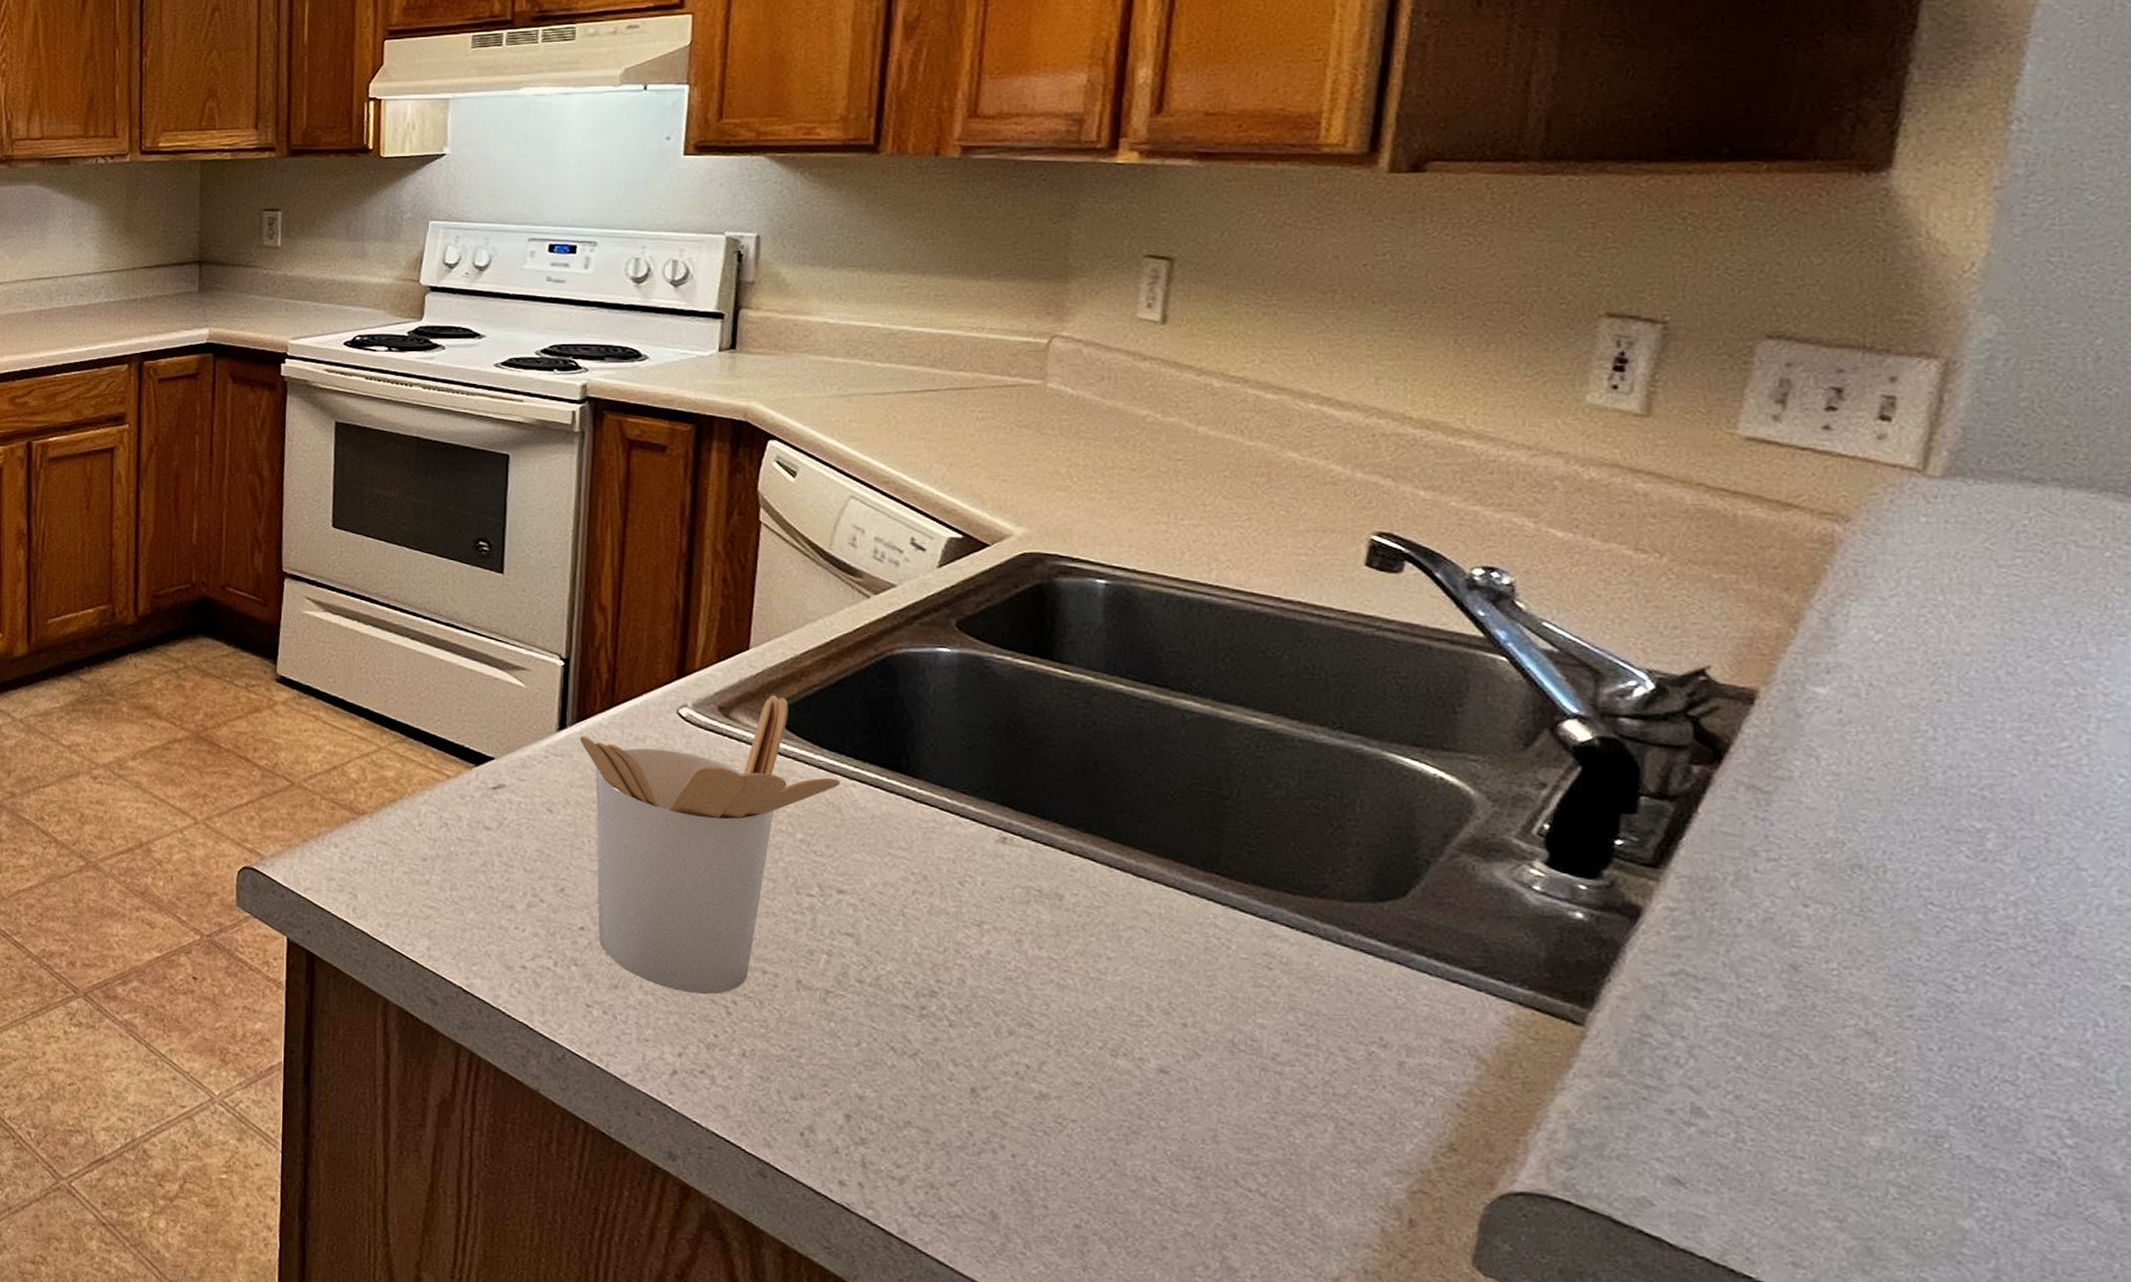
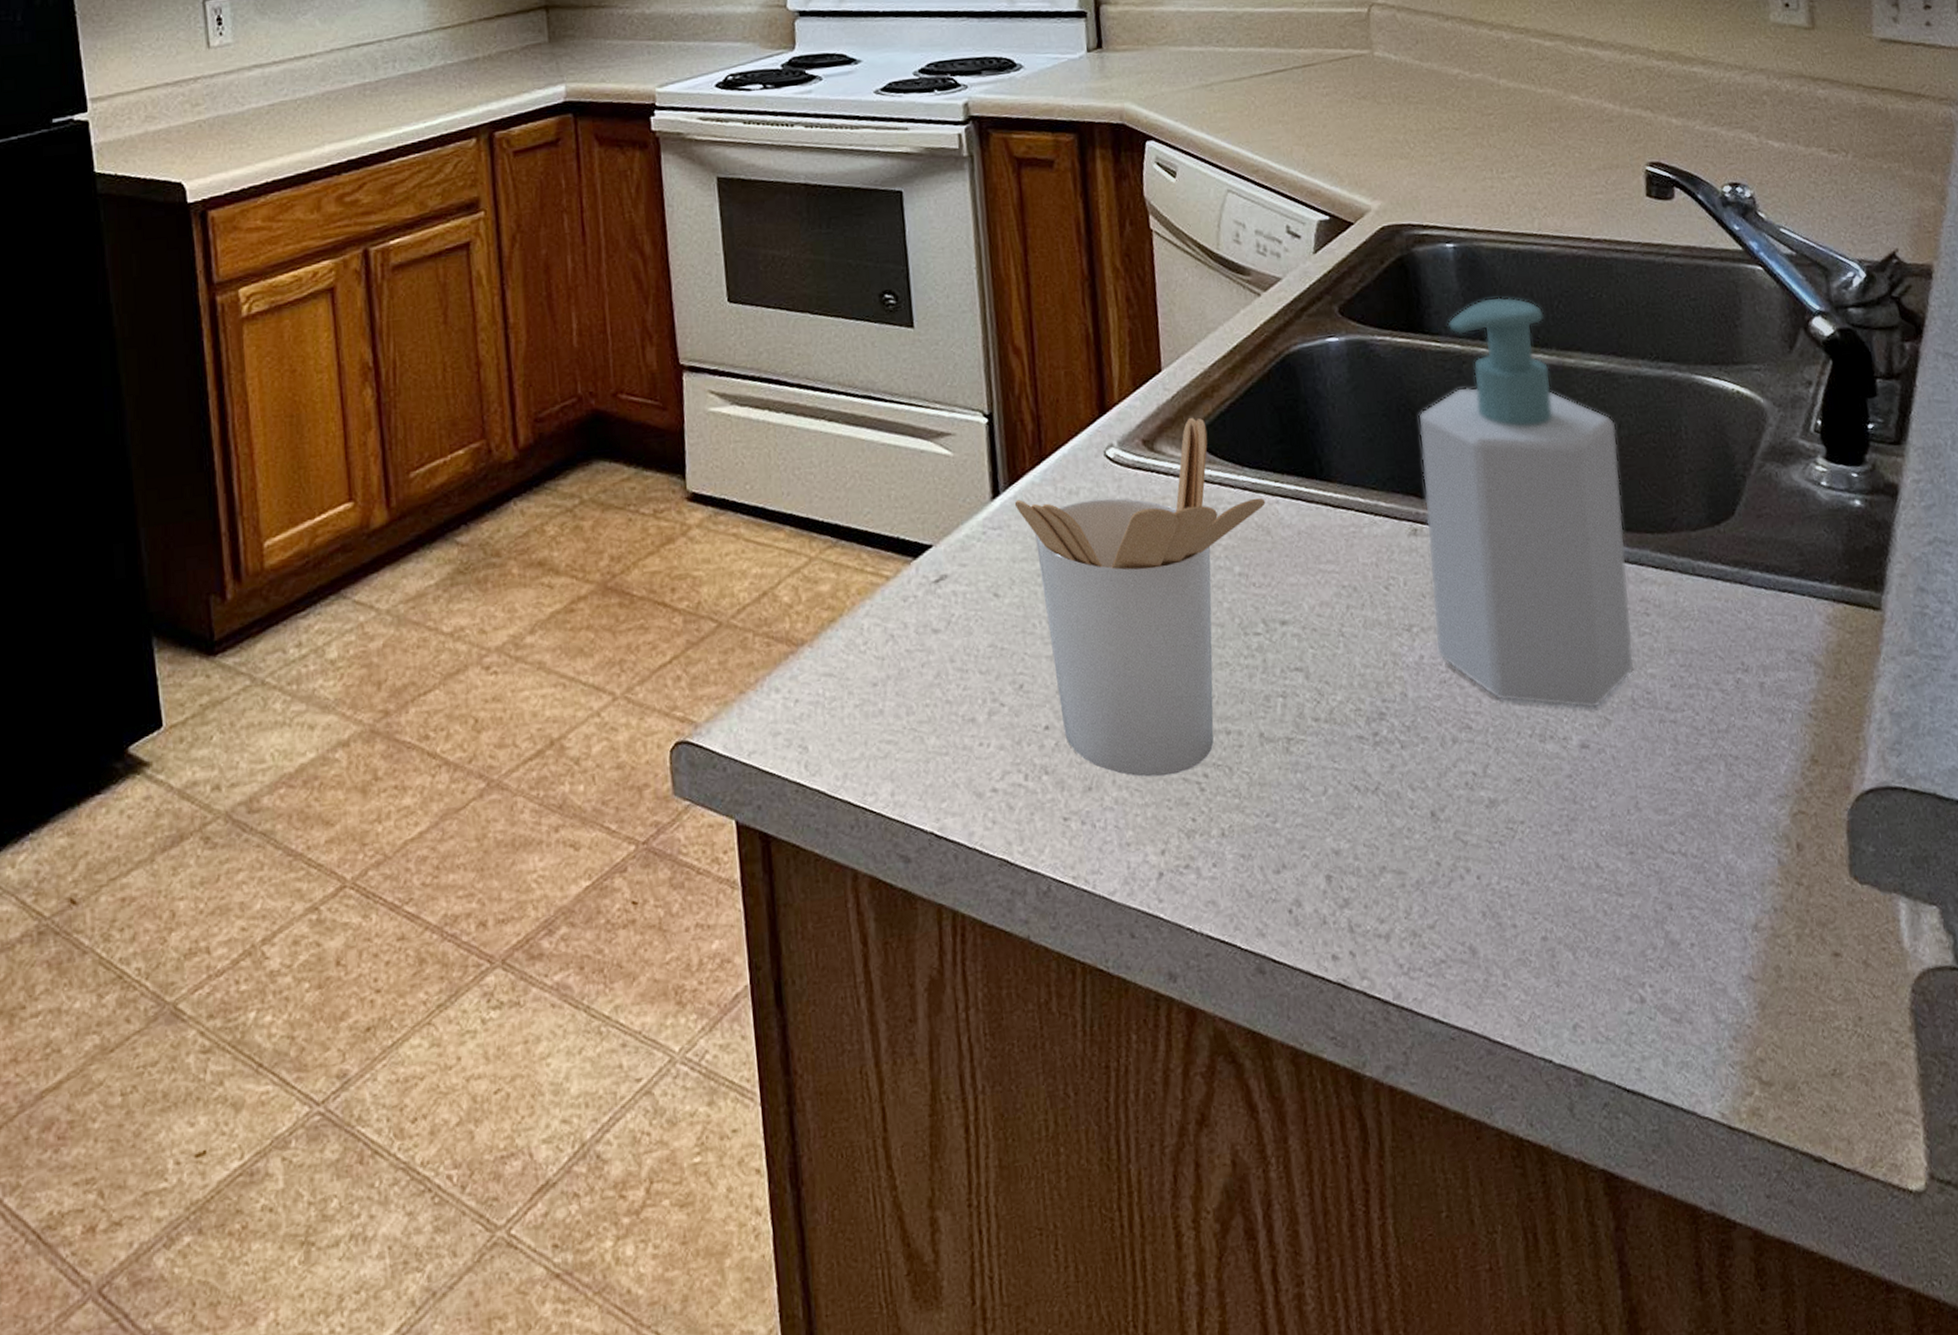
soap bottle: none [1007,637,1271,1041] -> present [1418,296,1635,709]

